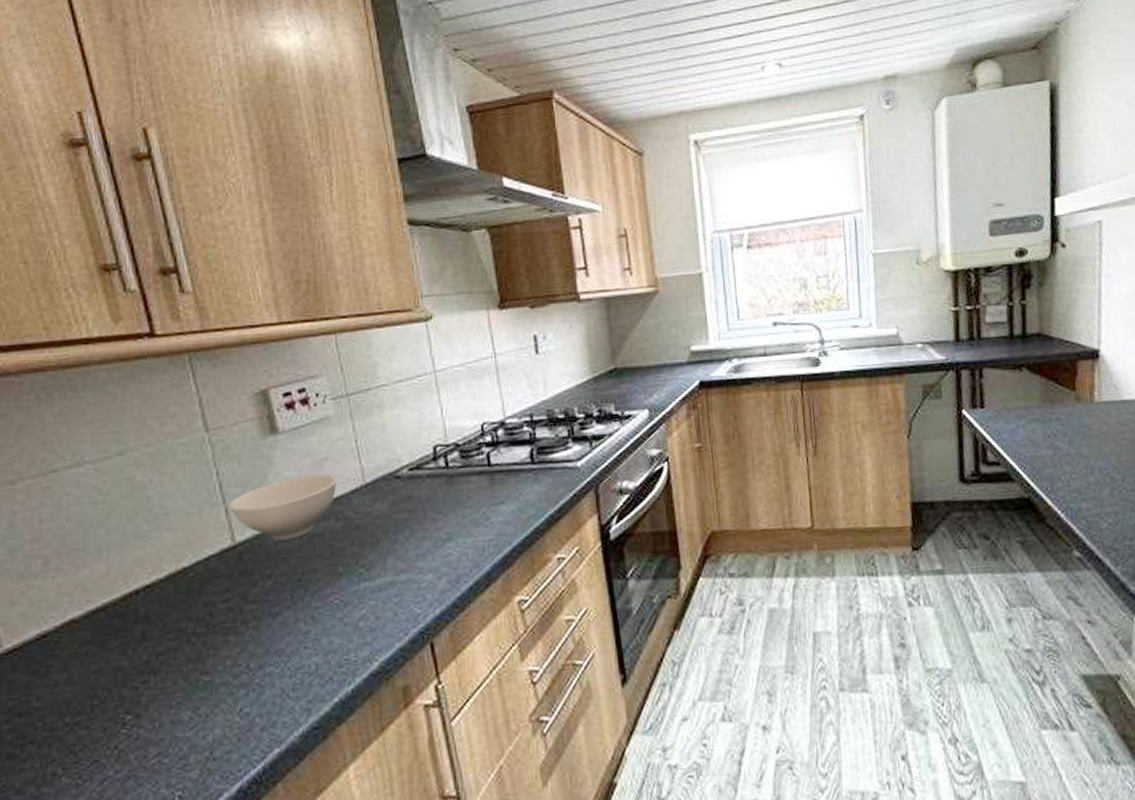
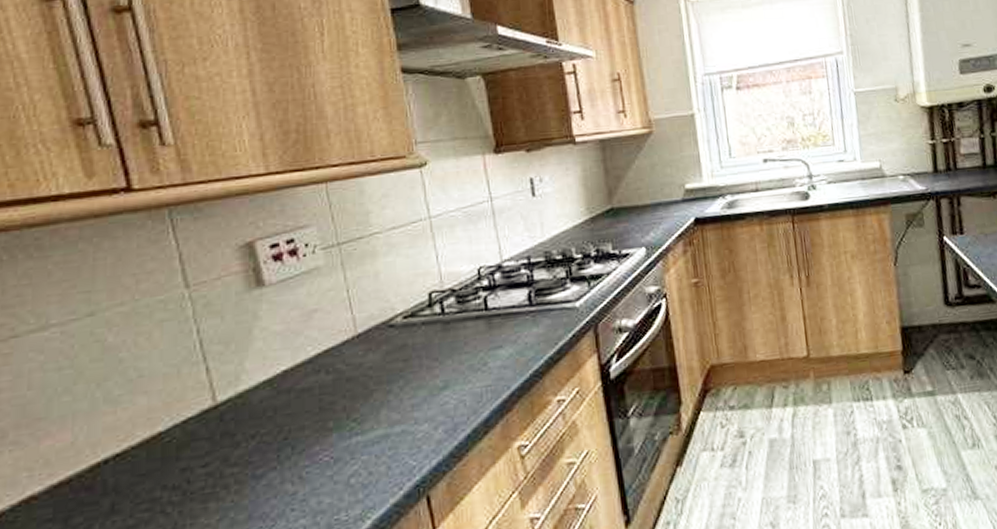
bowl: present [228,474,338,541] -> none [210,326,328,399]

